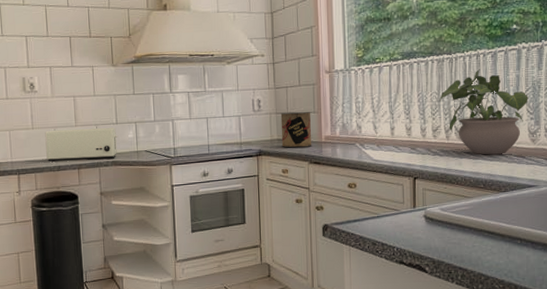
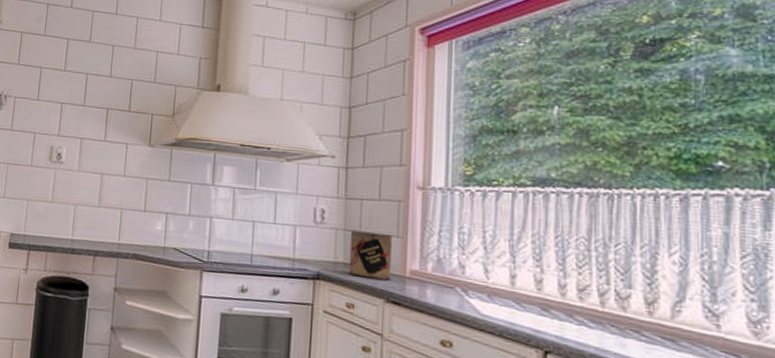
toaster: present [45,127,119,162] -> none [61,207,145,252]
potted plant: present [439,69,528,155] -> none [590,215,746,345]

